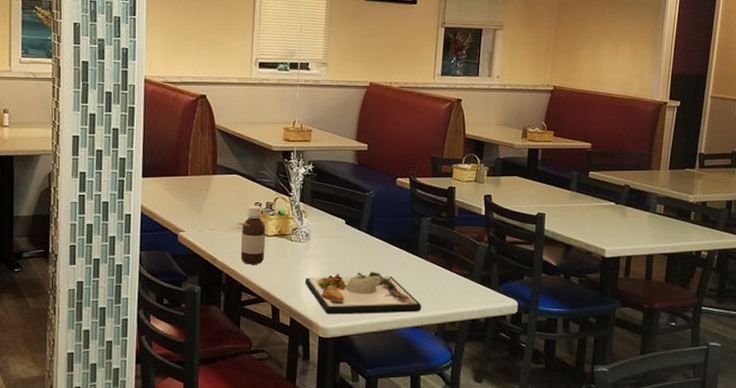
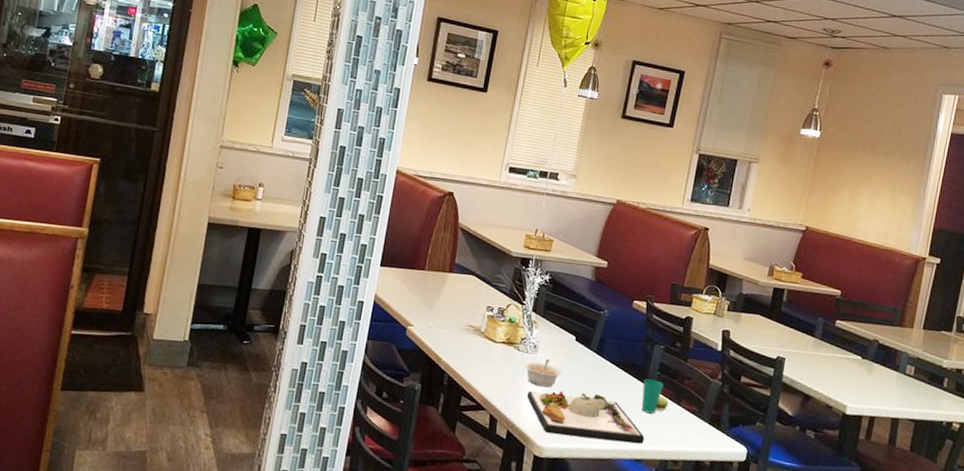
bottle: present [240,205,266,265] -> none [465,308,495,370]
legume: none [299,245,336,272] -> present [525,358,562,388]
cup: none [415,250,441,283] -> present [641,379,669,414]

